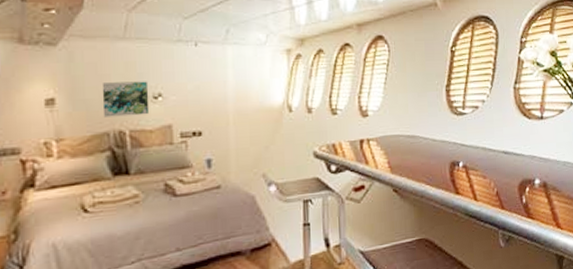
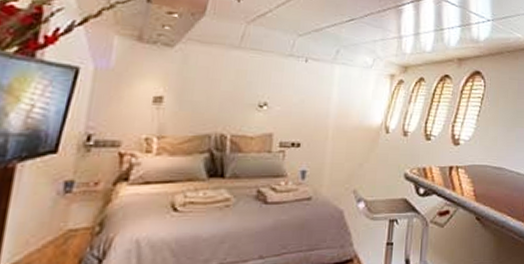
wall art: present [102,81,150,117] -> none [207,87,256,122]

